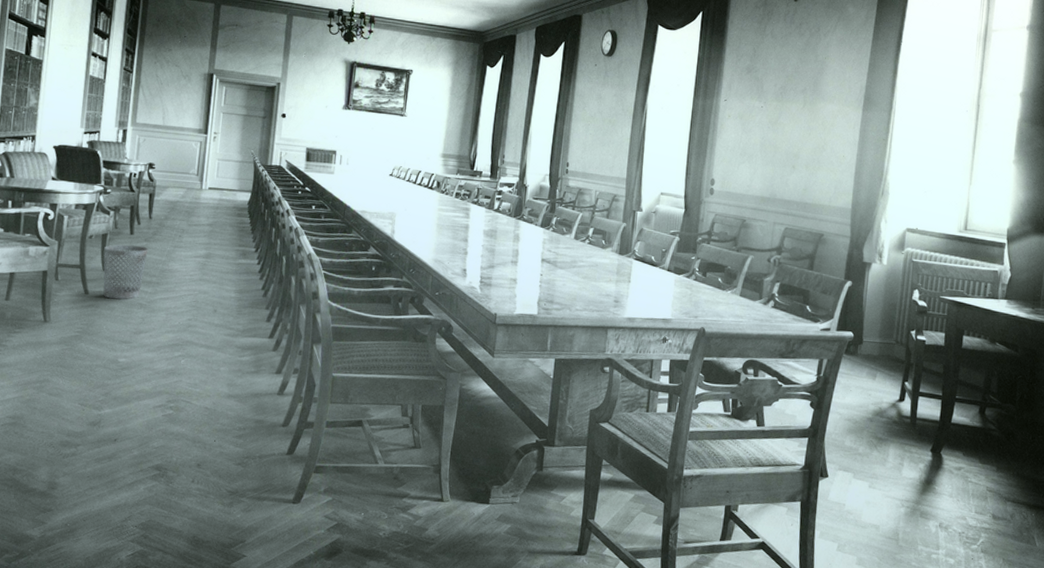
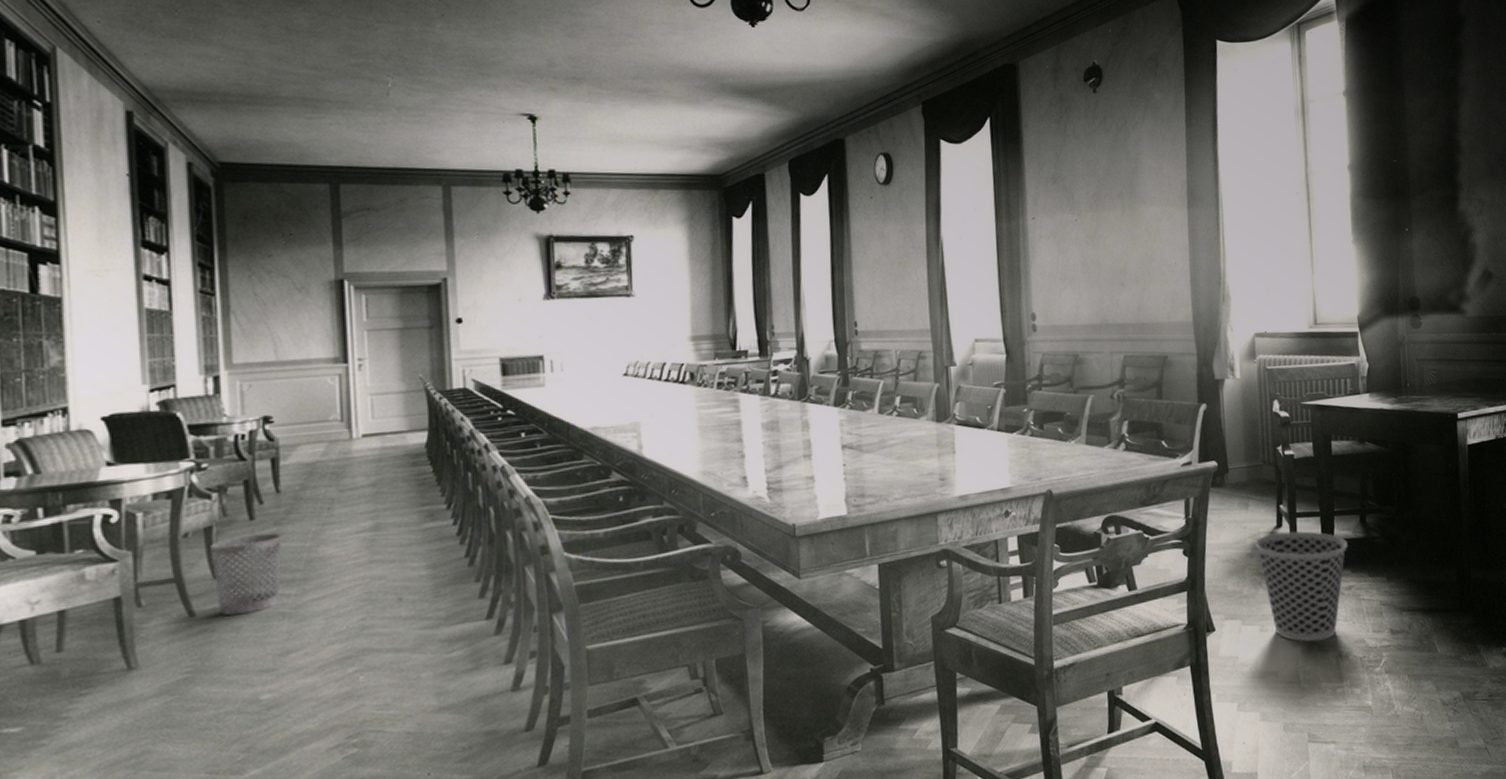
wastebasket: none [877,405,965,509] -> present [1255,531,1349,643]

